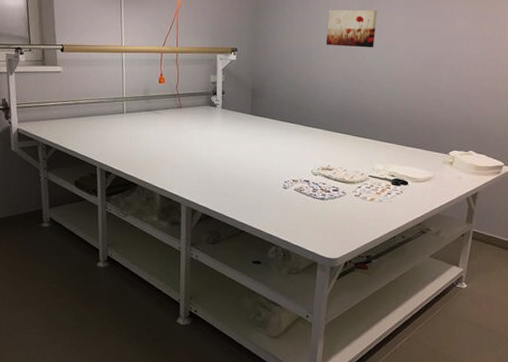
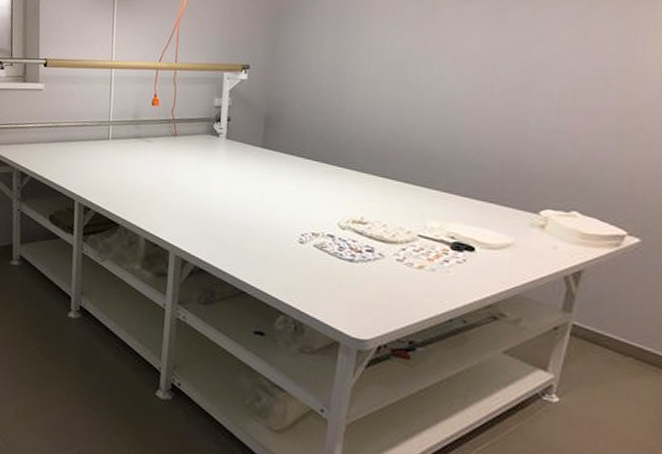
wall art: present [326,9,378,48] -> none [366,16,442,67]

